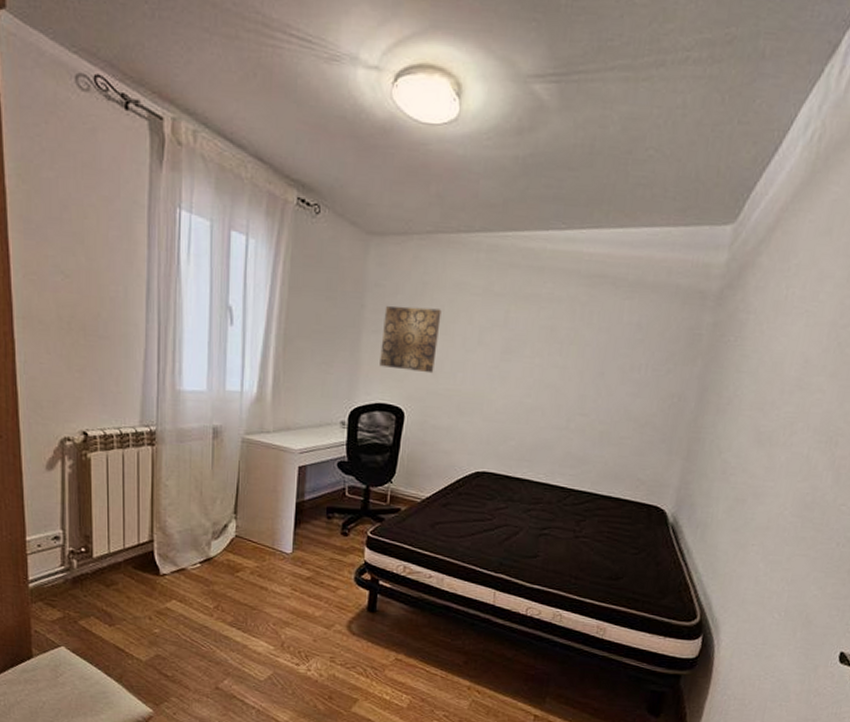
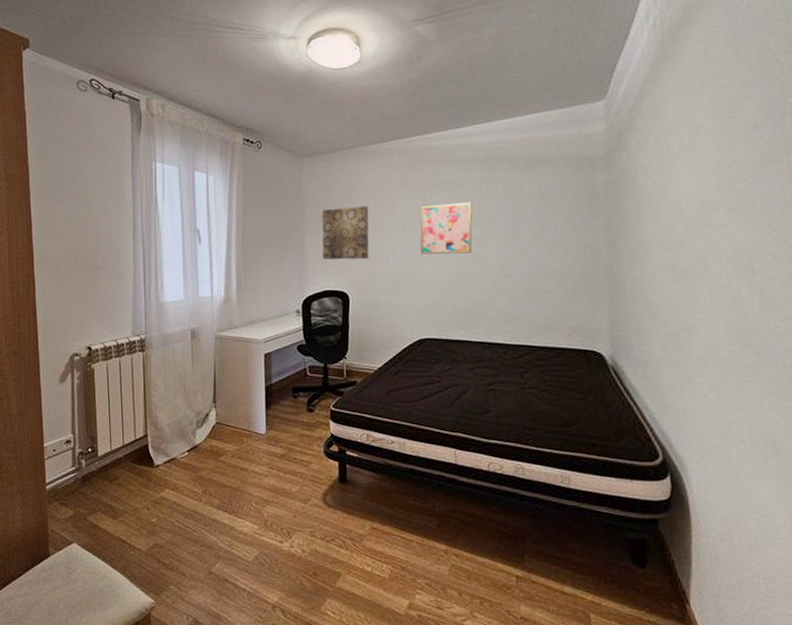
wall art: none [494,319,561,383] -> present [420,202,473,255]

